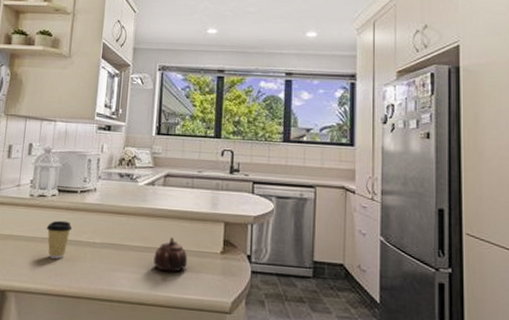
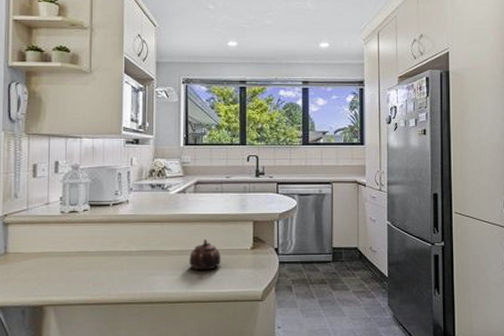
coffee cup: present [46,220,73,259] -> none [80,233,107,270]

